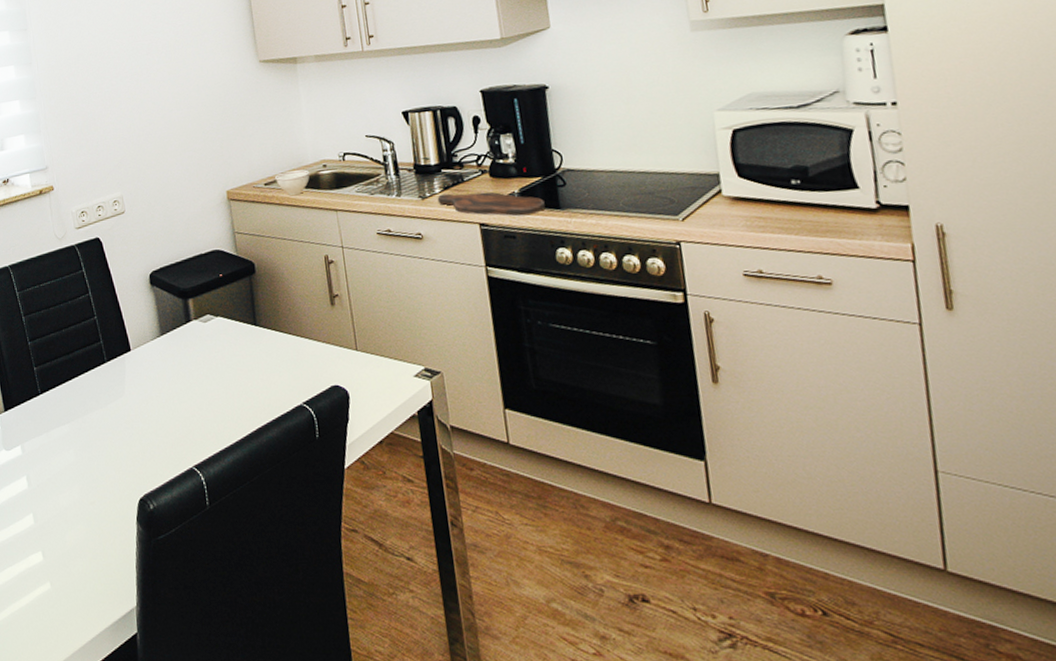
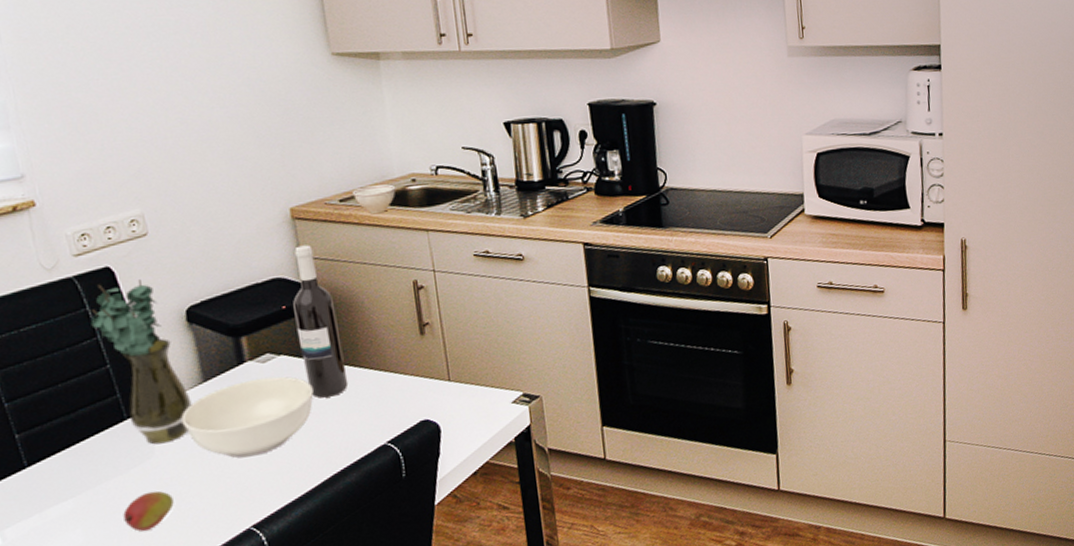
vase: none [85,248,152,385] -> present [90,279,192,444]
fruit: none [101,425,137,458] -> present [123,491,174,532]
bowl: none [144,335,243,404] -> present [181,376,314,458]
wine bottle: none [228,222,271,357] -> present [293,245,349,399]
cutting board: present [437,191,545,217] -> none [540,210,649,236]

